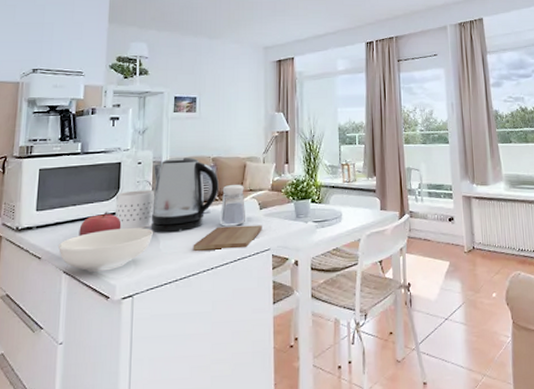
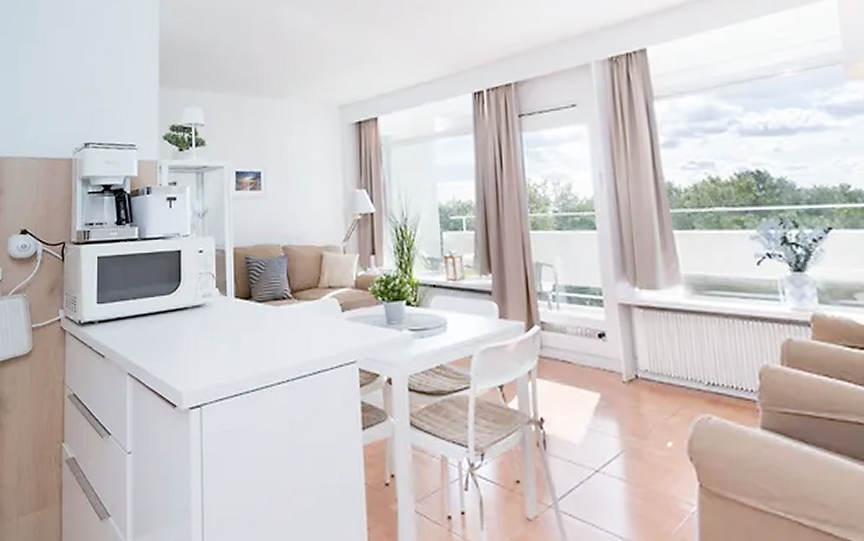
bowl: present [57,227,154,273] -> none [120,326,221,377]
fruit: present [79,212,122,236] -> none [141,307,185,334]
mug: present [114,190,154,230] -> none [177,283,219,329]
kettle: present [150,156,219,232] -> none [216,244,291,334]
cutting board: present [193,225,262,251] -> none [264,331,346,359]
salt shaker: present [219,185,245,226] -> none [294,280,325,331]

